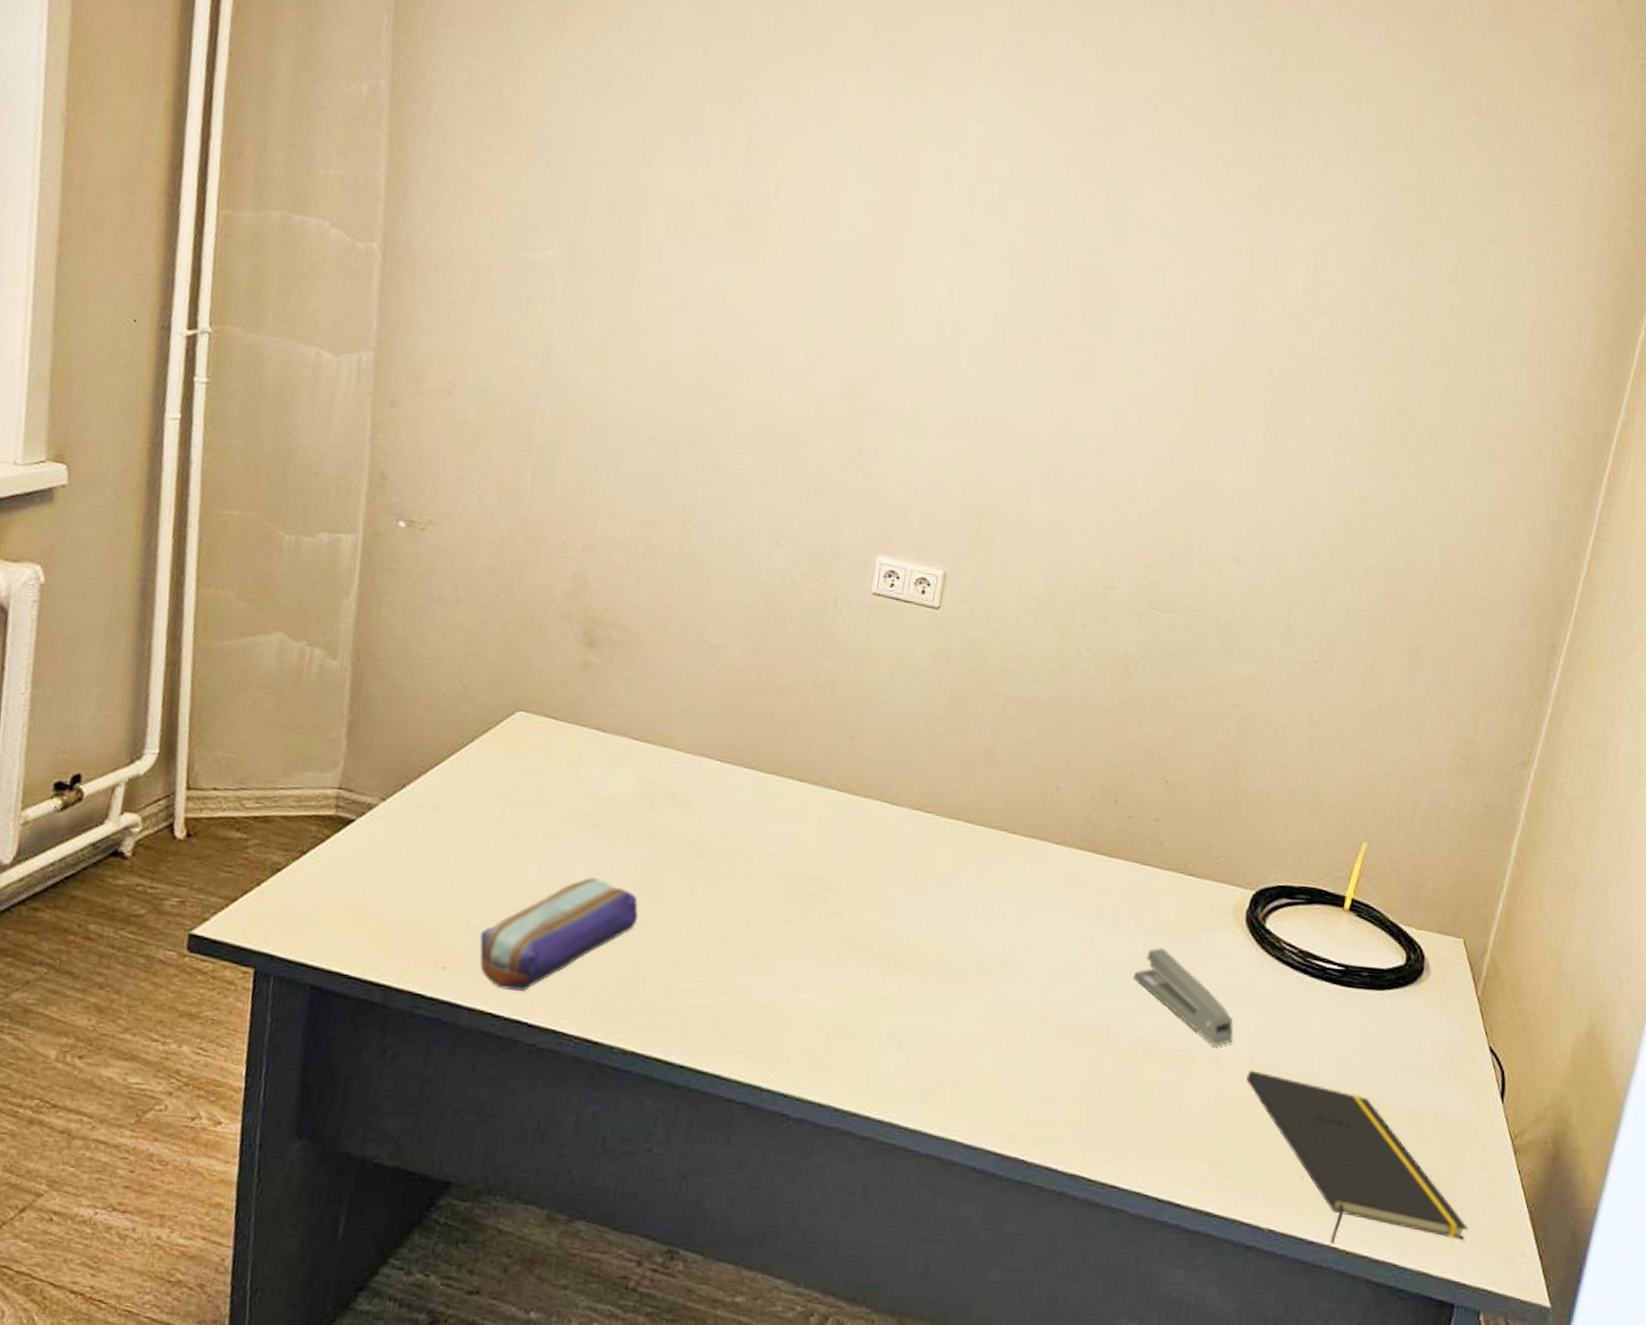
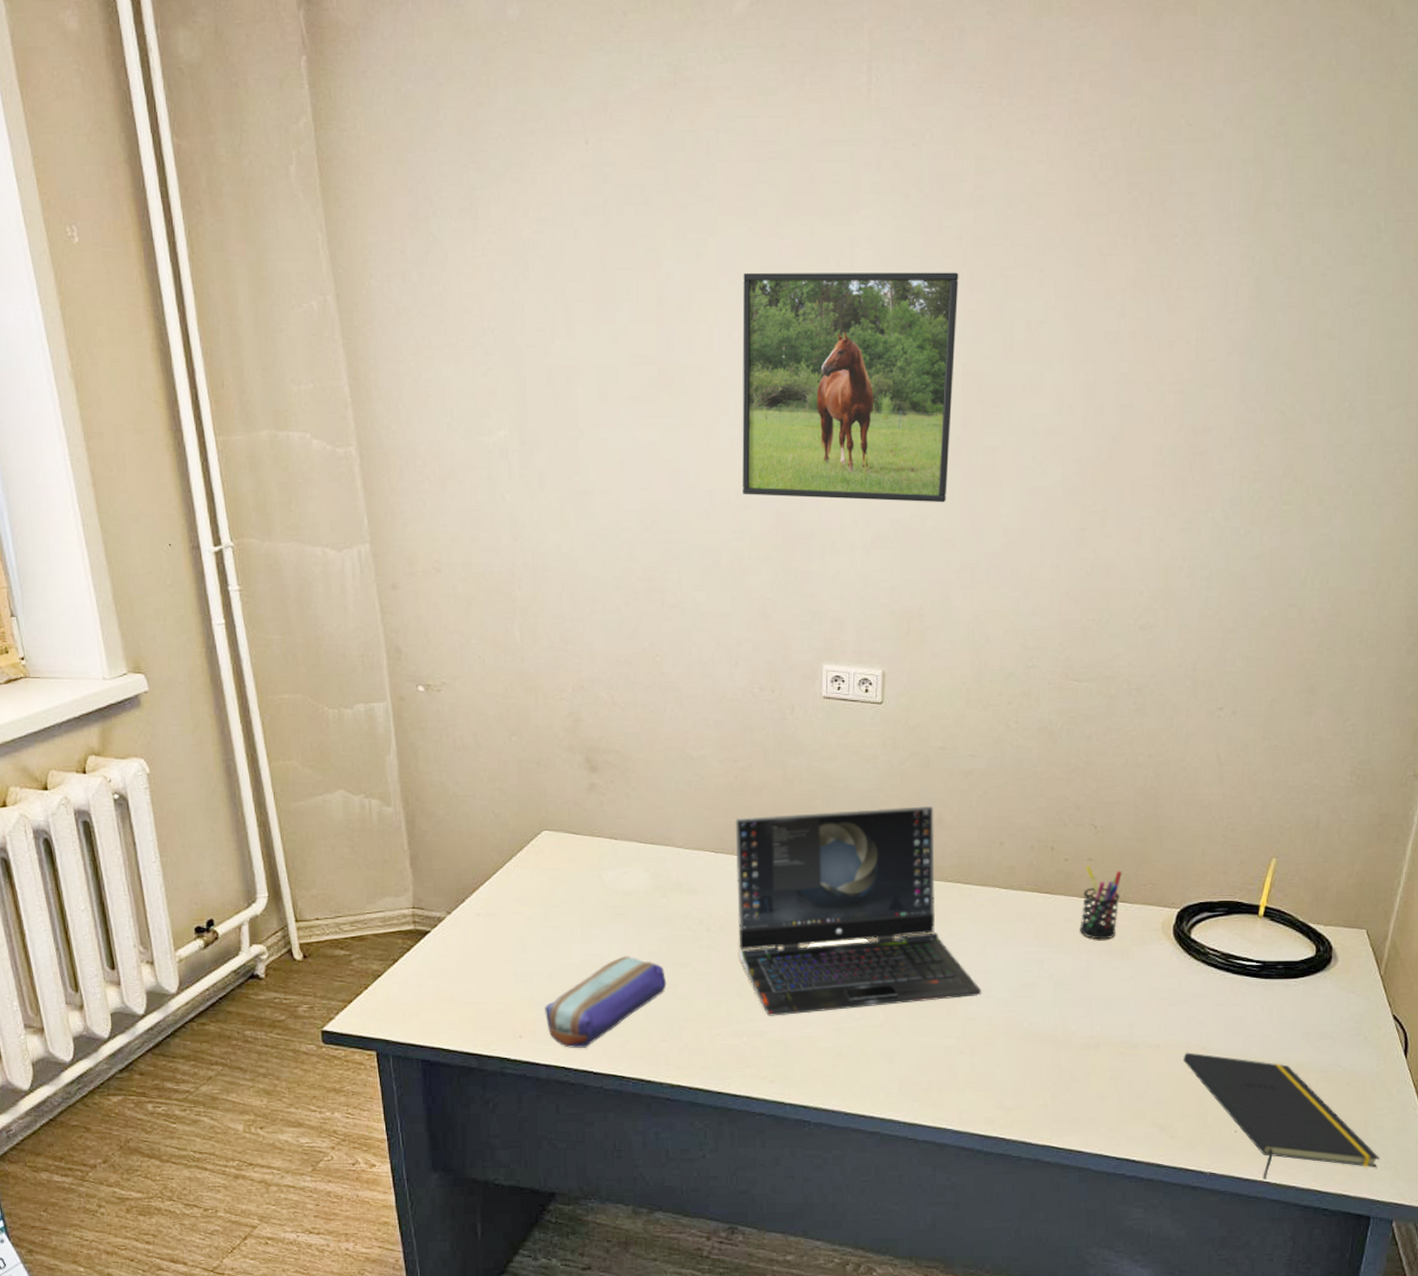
laptop computer: none [731,723,1018,975] -> present [735,806,982,1016]
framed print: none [812,127,1074,396] -> present [742,272,959,503]
stapler: present [1133,948,1234,1046] -> none [1081,963,1170,1036]
pen holder: none [1138,826,1194,919] -> present [1079,865,1123,940]

